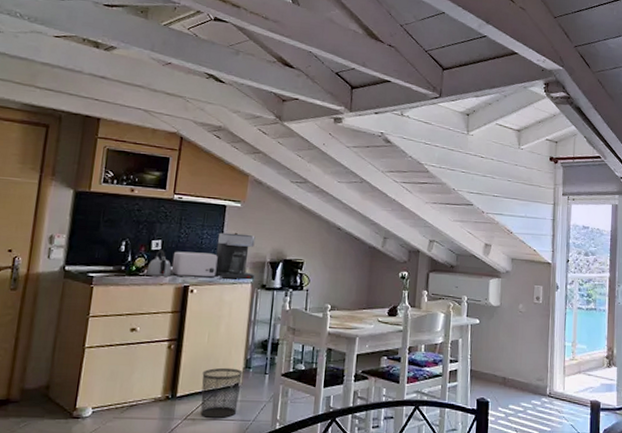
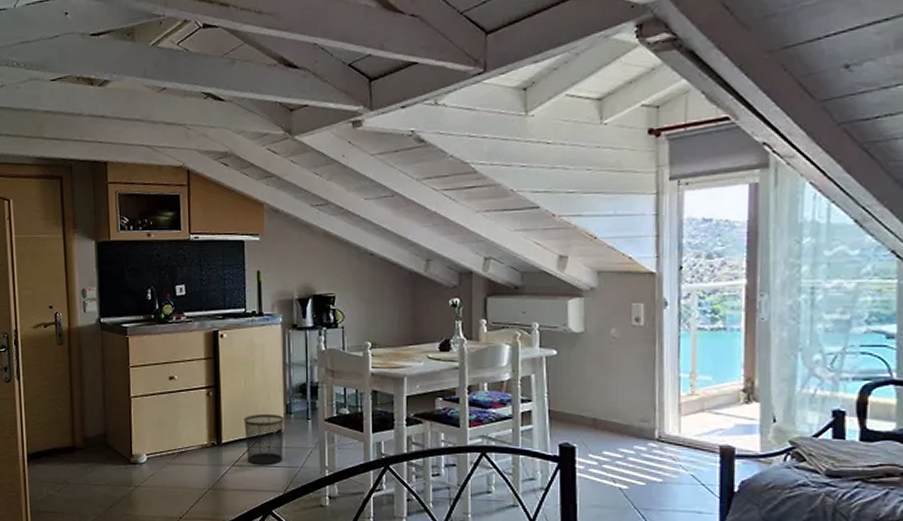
kettle: present [146,249,172,278] -> none [175,294,200,324]
toaster: present [171,251,218,279] -> none [198,294,244,323]
coffee maker: present [215,232,255,280] -> none [240,270,283,322]

